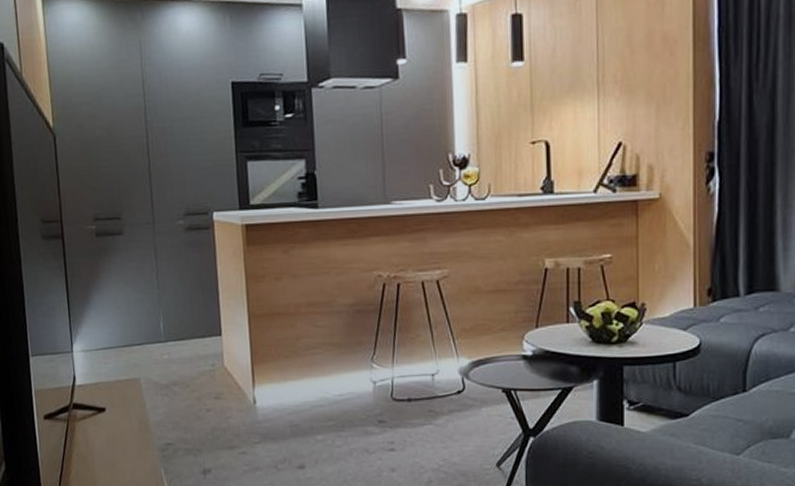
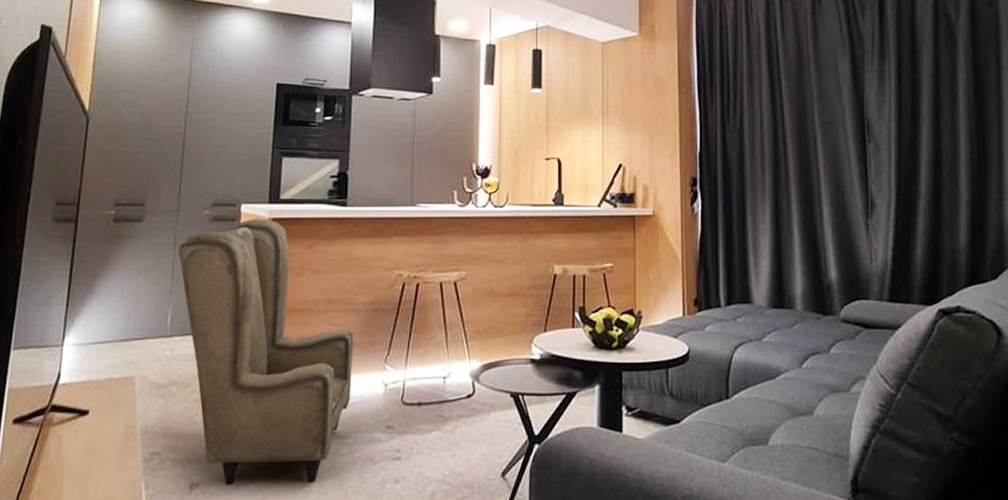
armchair: none [160,225,342,472] -> present [178,218,353,485]

